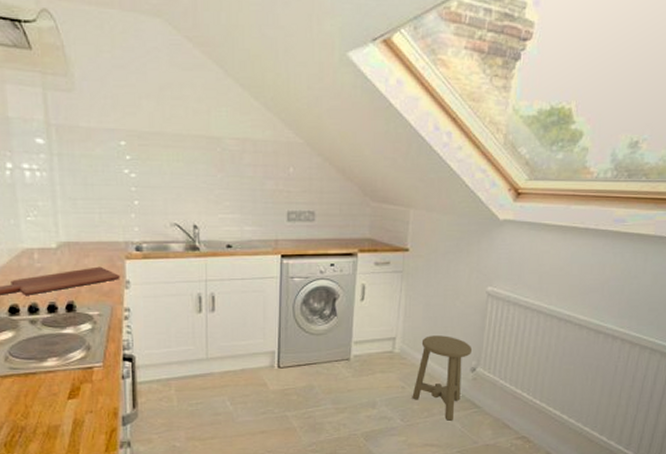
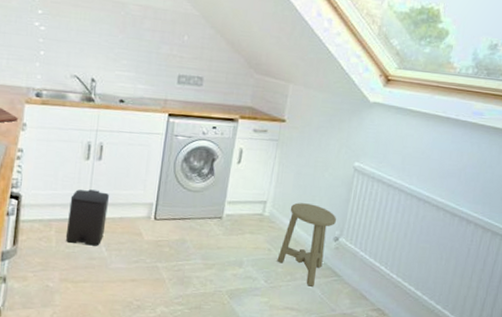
pedal bin: none [186,343,228,401] -> present [65,189,109,246]

